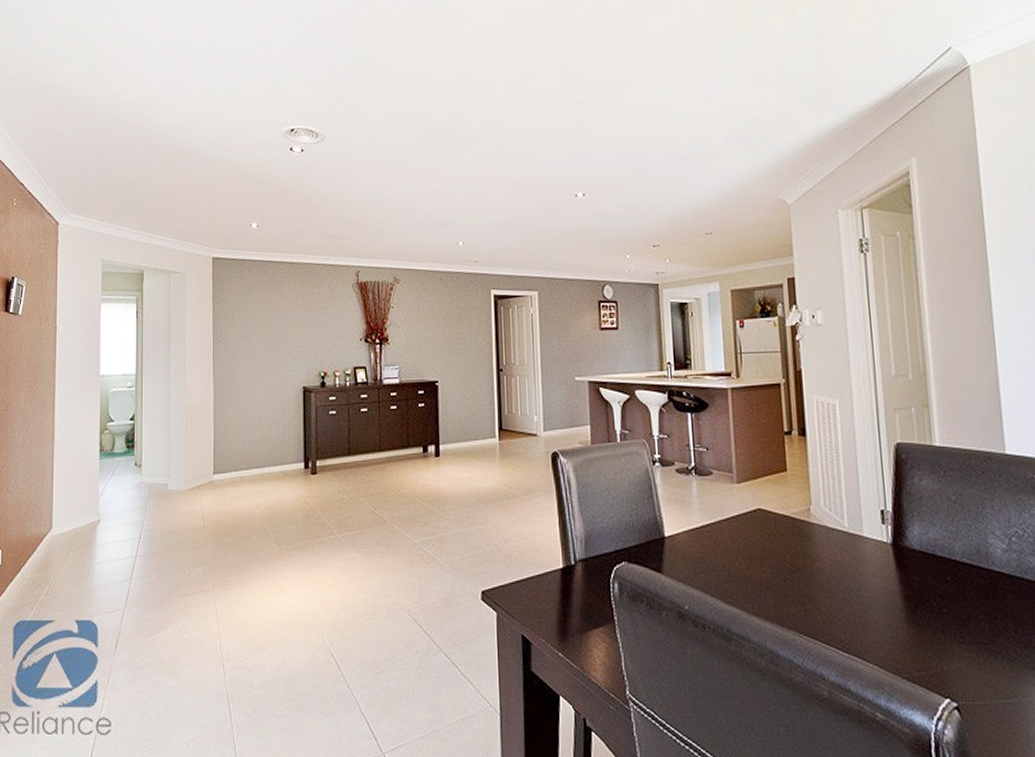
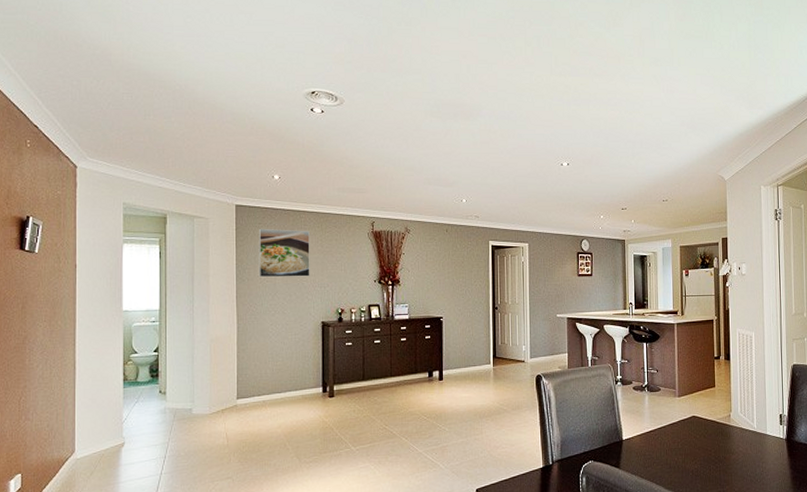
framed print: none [236,282,290,338] -> present [258,228,310,278]

